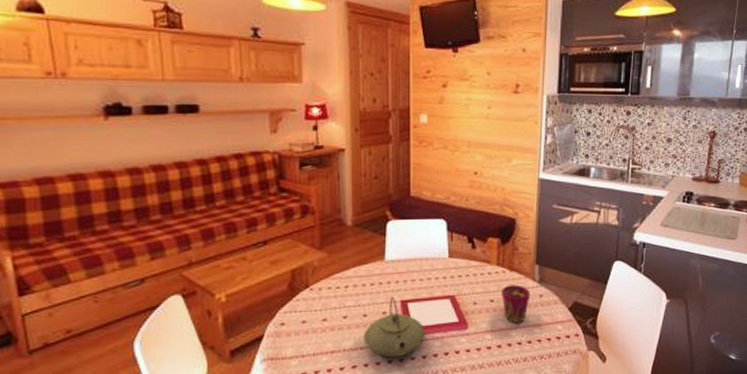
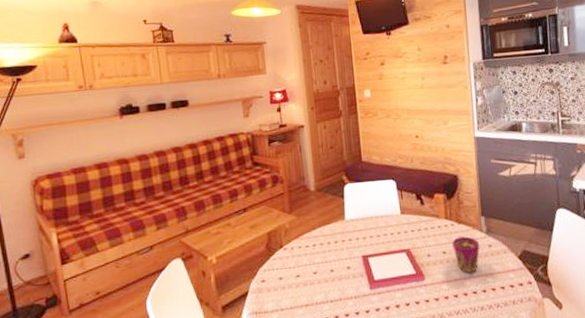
teapot: present [363,297,426,358] -> none [332,253,387,310]

